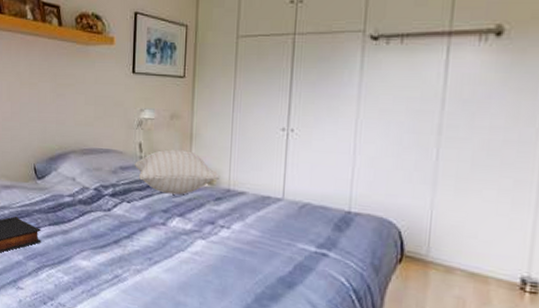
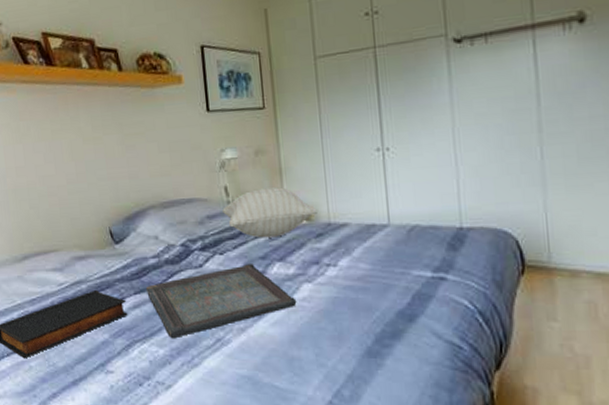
serving tray: none [60,213,190,269] -> present [146,263,297,338]

